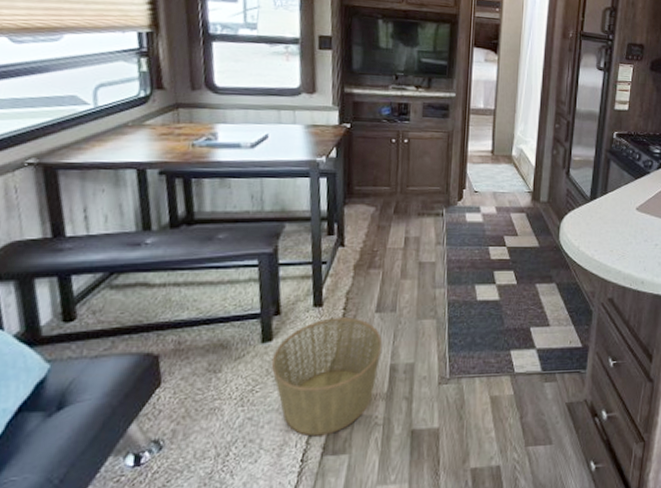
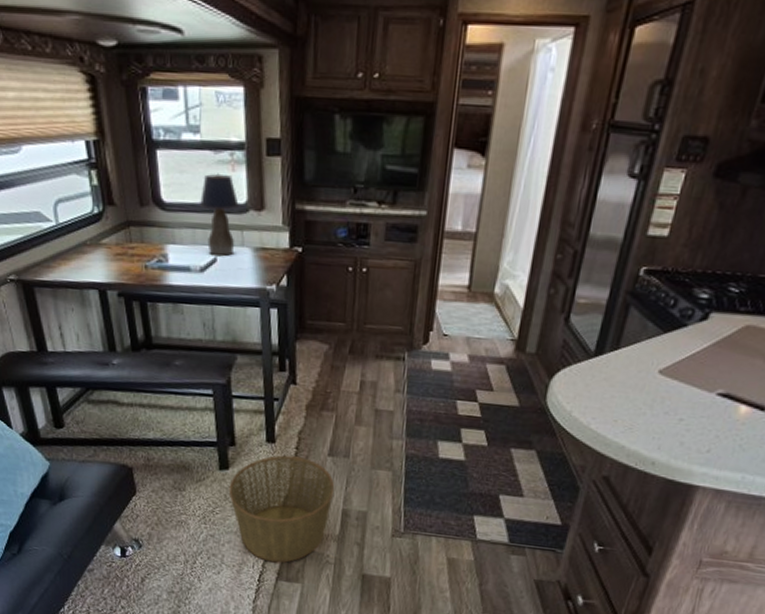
table lamp: none [252,62,293,134] -> present [198,173,240,257]

